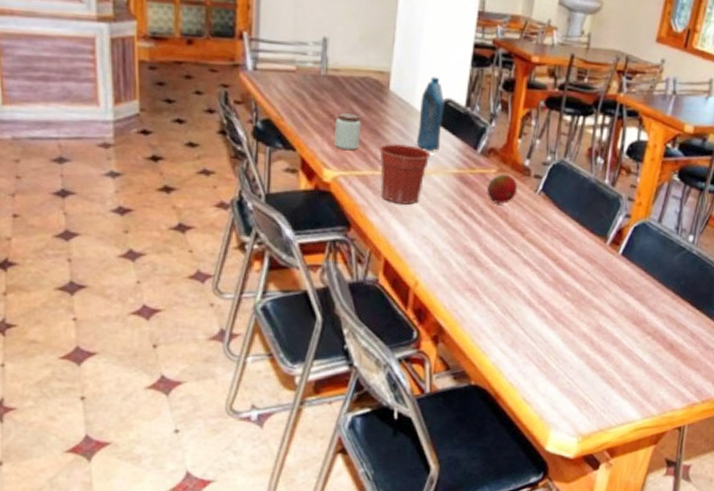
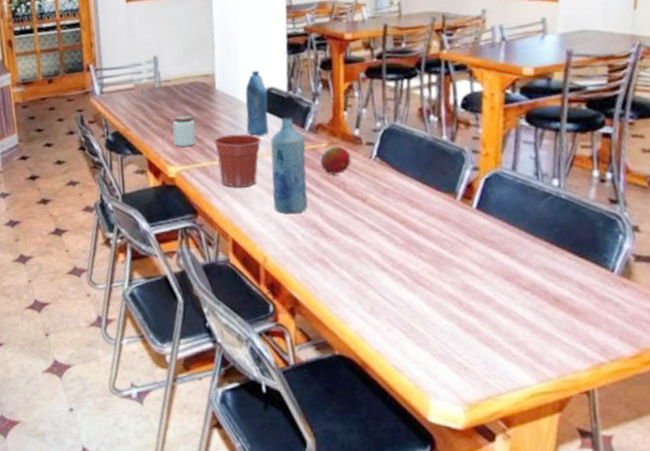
bottle: none [433,135,476,240] -> present [270,117,308,215]

